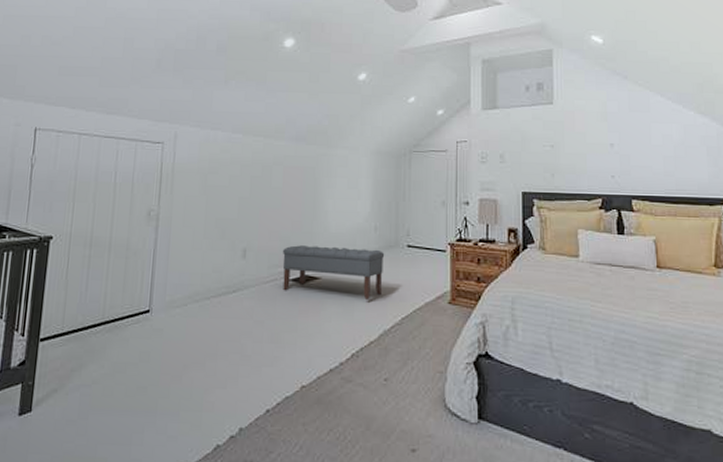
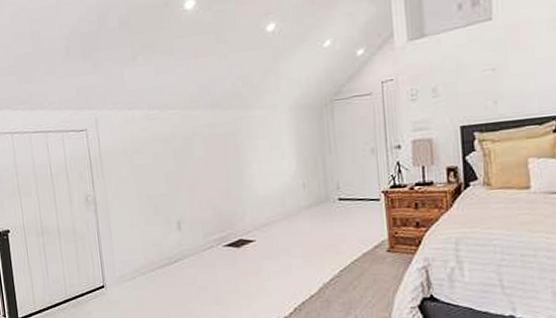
bench: present [282,245,385,300] -> none [215,206,317,256]

